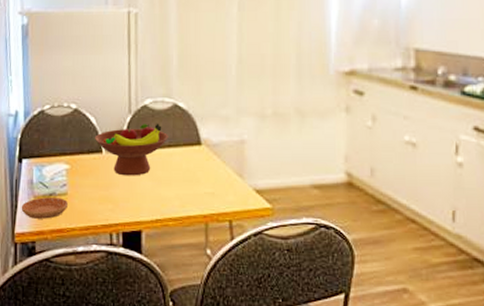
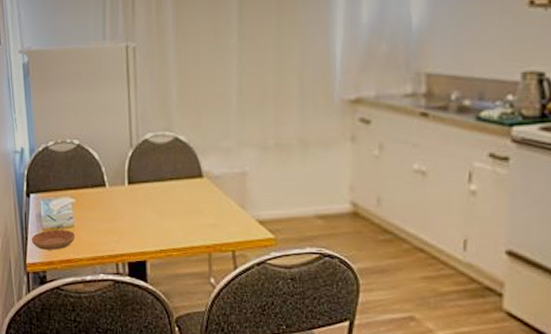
fruit bowl: present [95,124,169,176] -> none [98,158,170,209]

